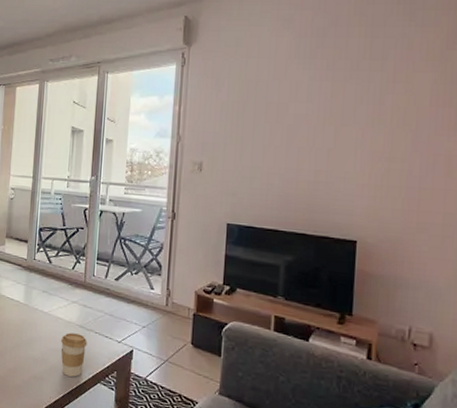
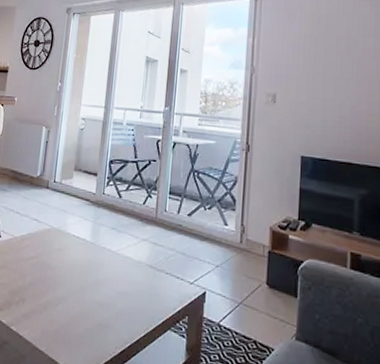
coffee cup: present [61,332,88,377] -> none [129,273,158,324]

